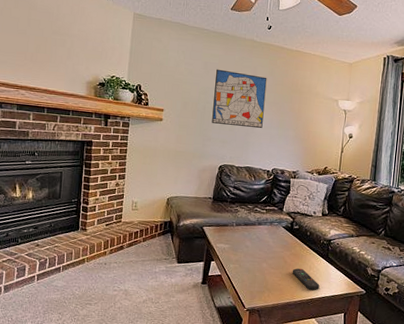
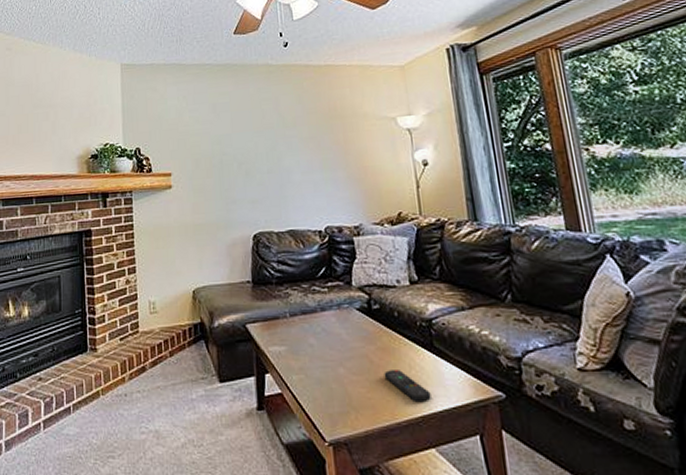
wall art: present [212,69,267,129] -> none [229,107,301,180]

